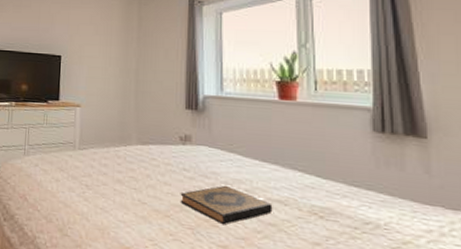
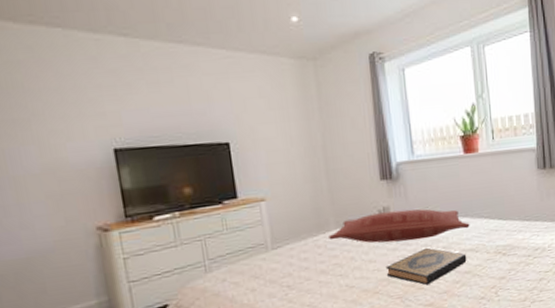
pillow: none [129,138,280,177] -> present [329,208,470,243]

